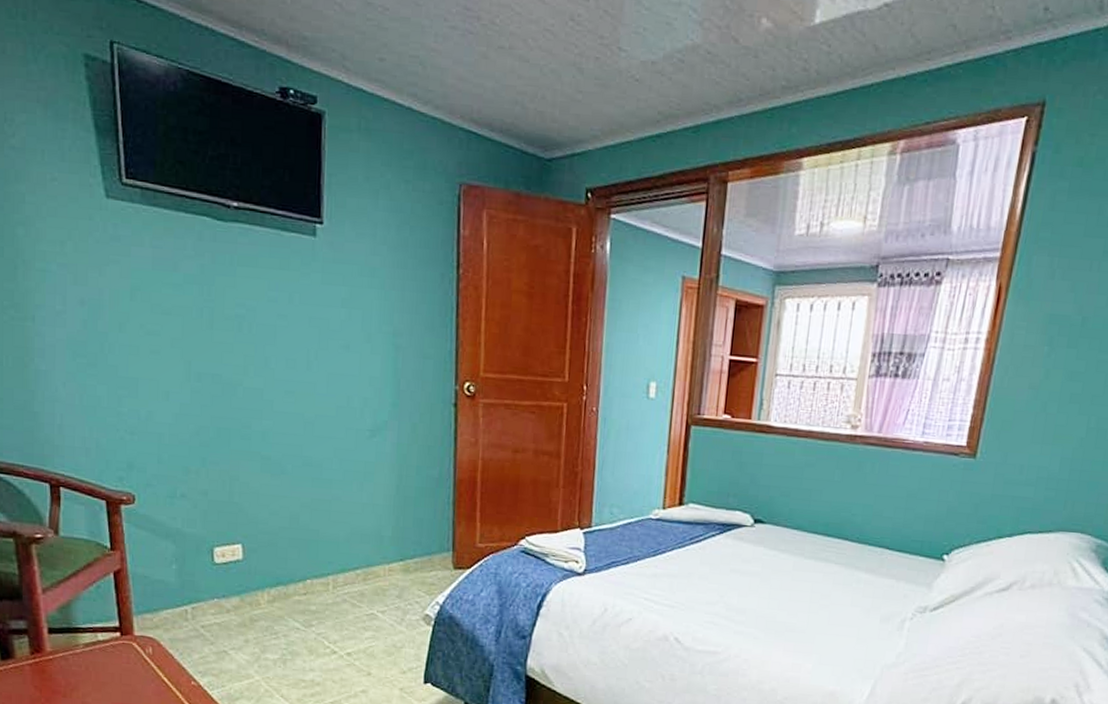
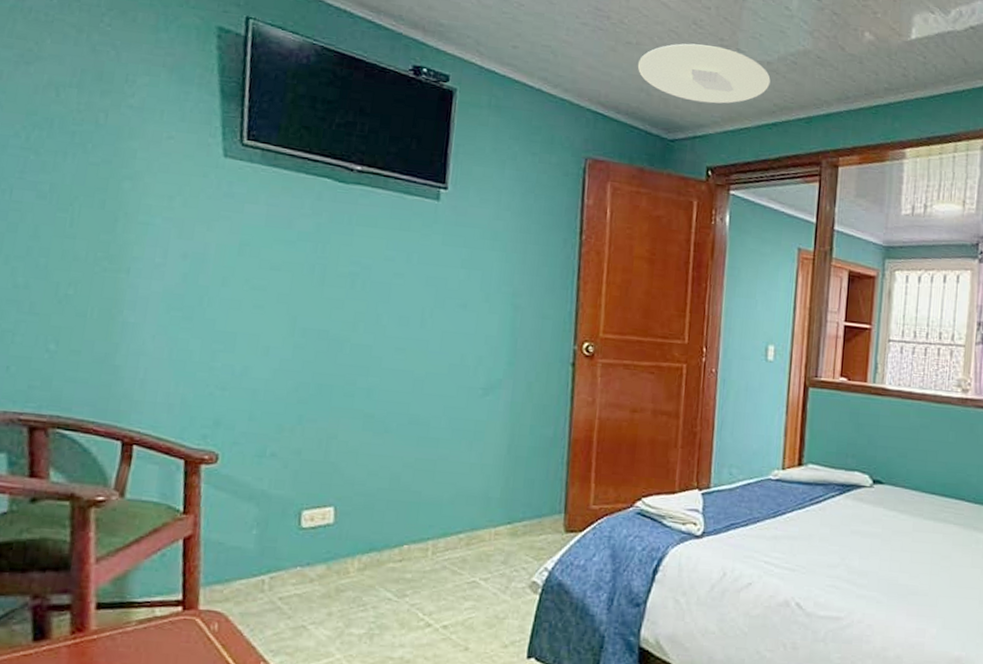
ceiling light: none [511,44,655,115] -> present [637,43,771,104]

